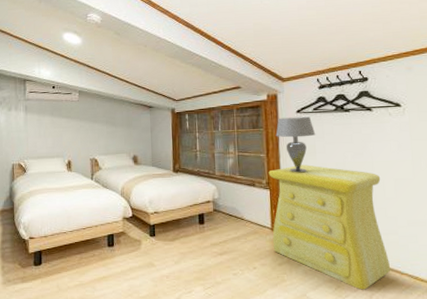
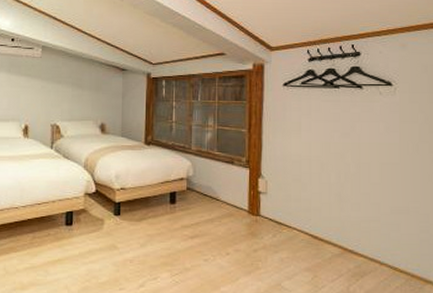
dresser: present [268,165,391,290] -> none [249,143,371,280]
table lamp: present [275,116,316,173] -> none [259,90,303,152]

